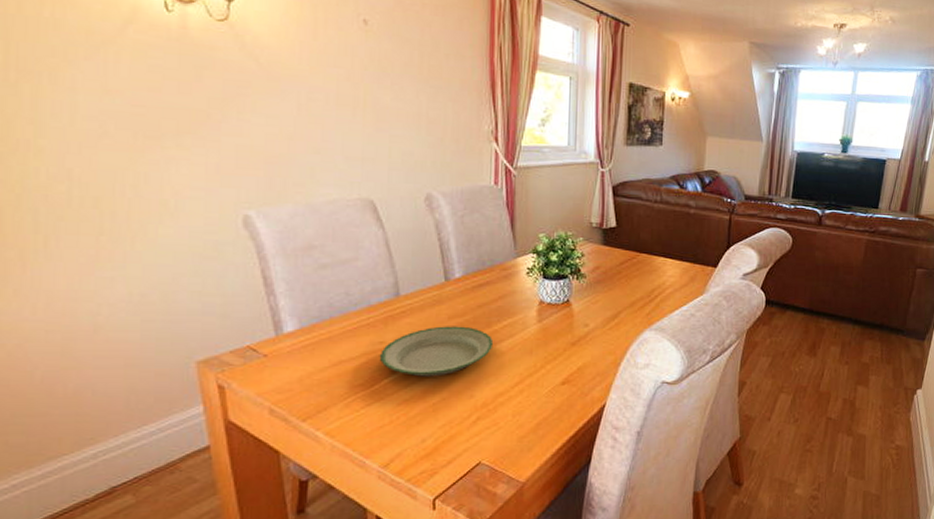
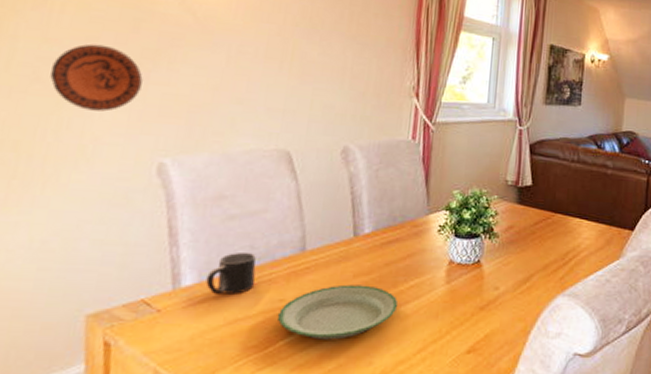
decorative plate: none [118,94,214,165] -> present [50,43,143,112]
mug: none [307,298,355,339] -> present [205,251,256,294]

